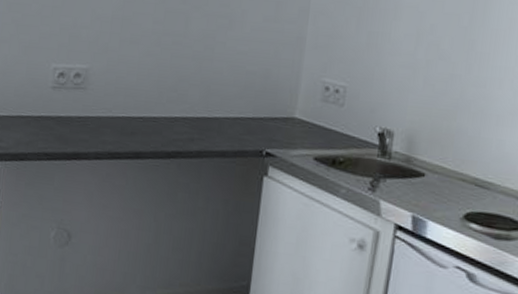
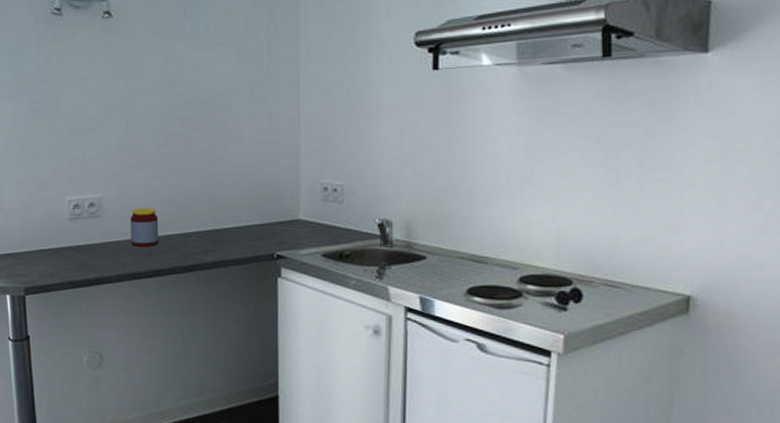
jar: none [114,85,146,127] -> present [130,208,159,247]

